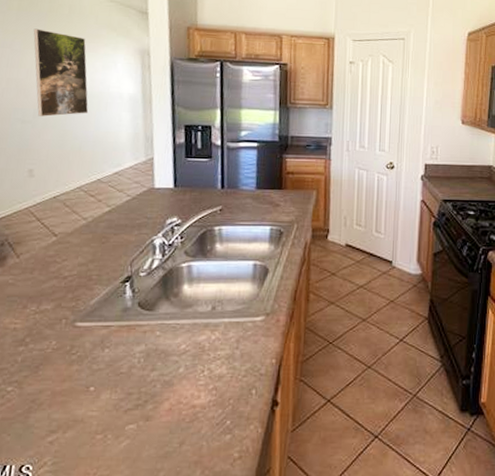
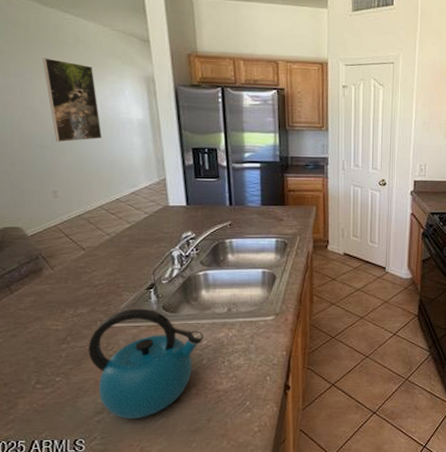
kettle: none [48,305,182,441] -> present [88,308,204,420]

